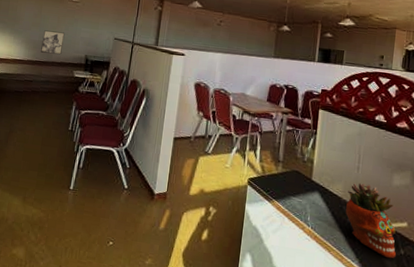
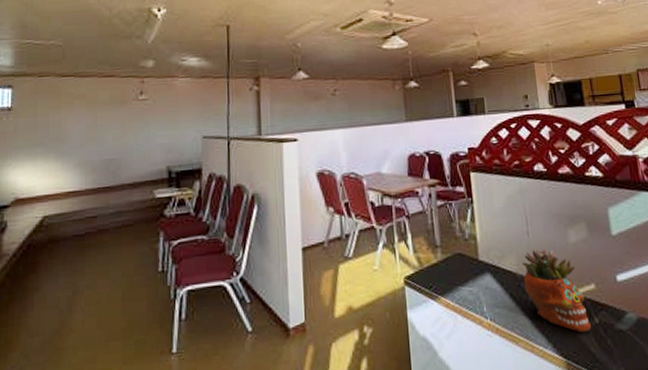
wall art: present [41,30,65,55] -> none [103,142,135,175]

